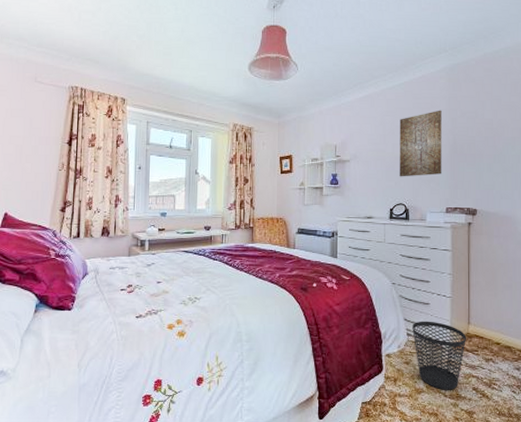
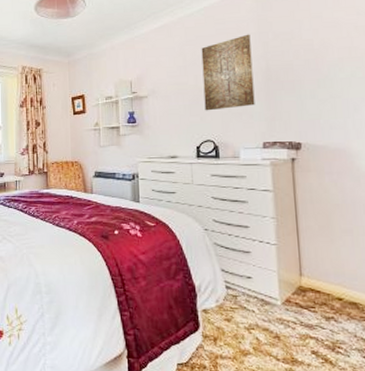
wastebasket: present [412,321,466,390] -> none [231,271,299,353]

